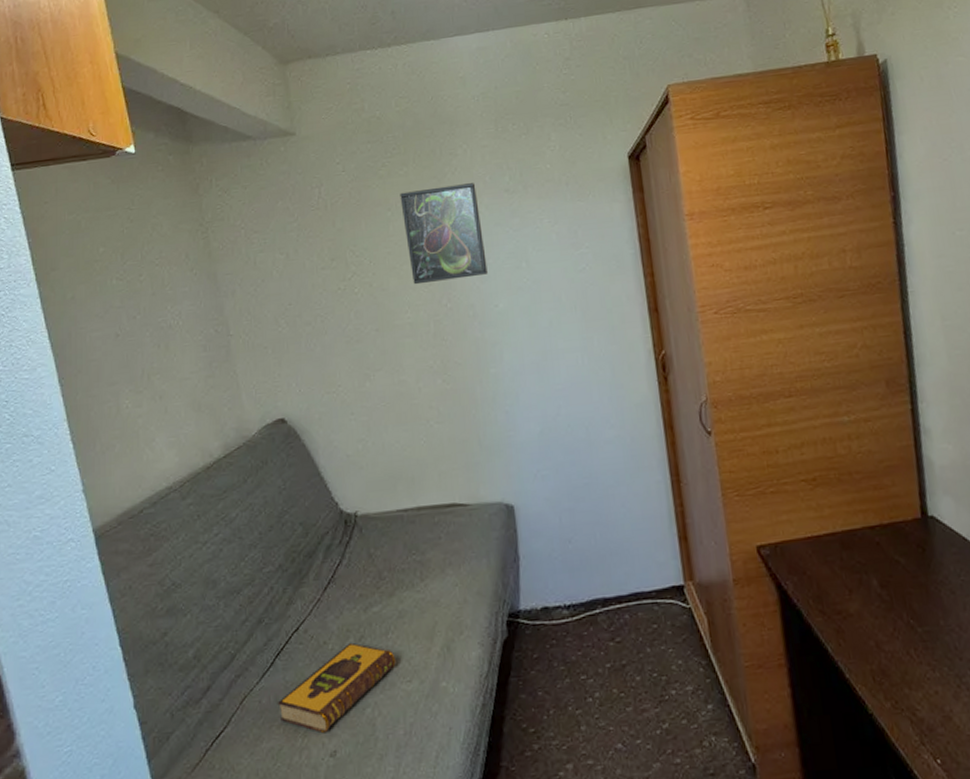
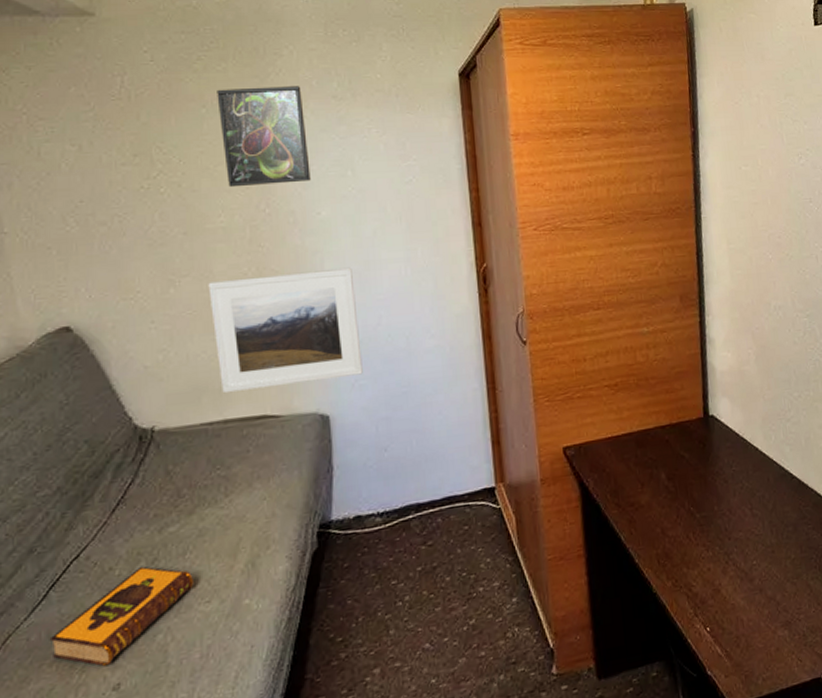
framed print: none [399,358,545,482] -> present [208,267,363,394]

